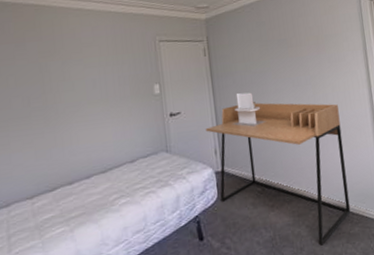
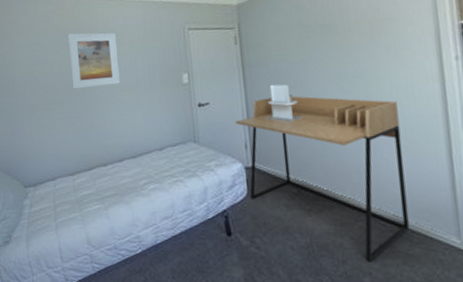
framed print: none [26,43,88,104] -> present [67,32,120,89]

